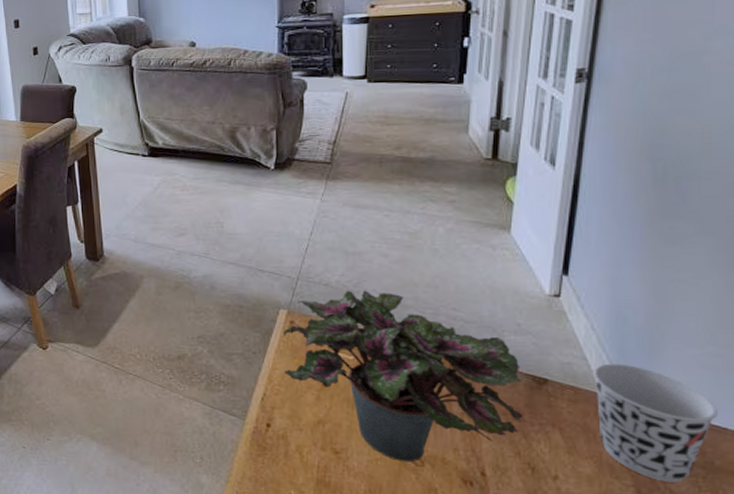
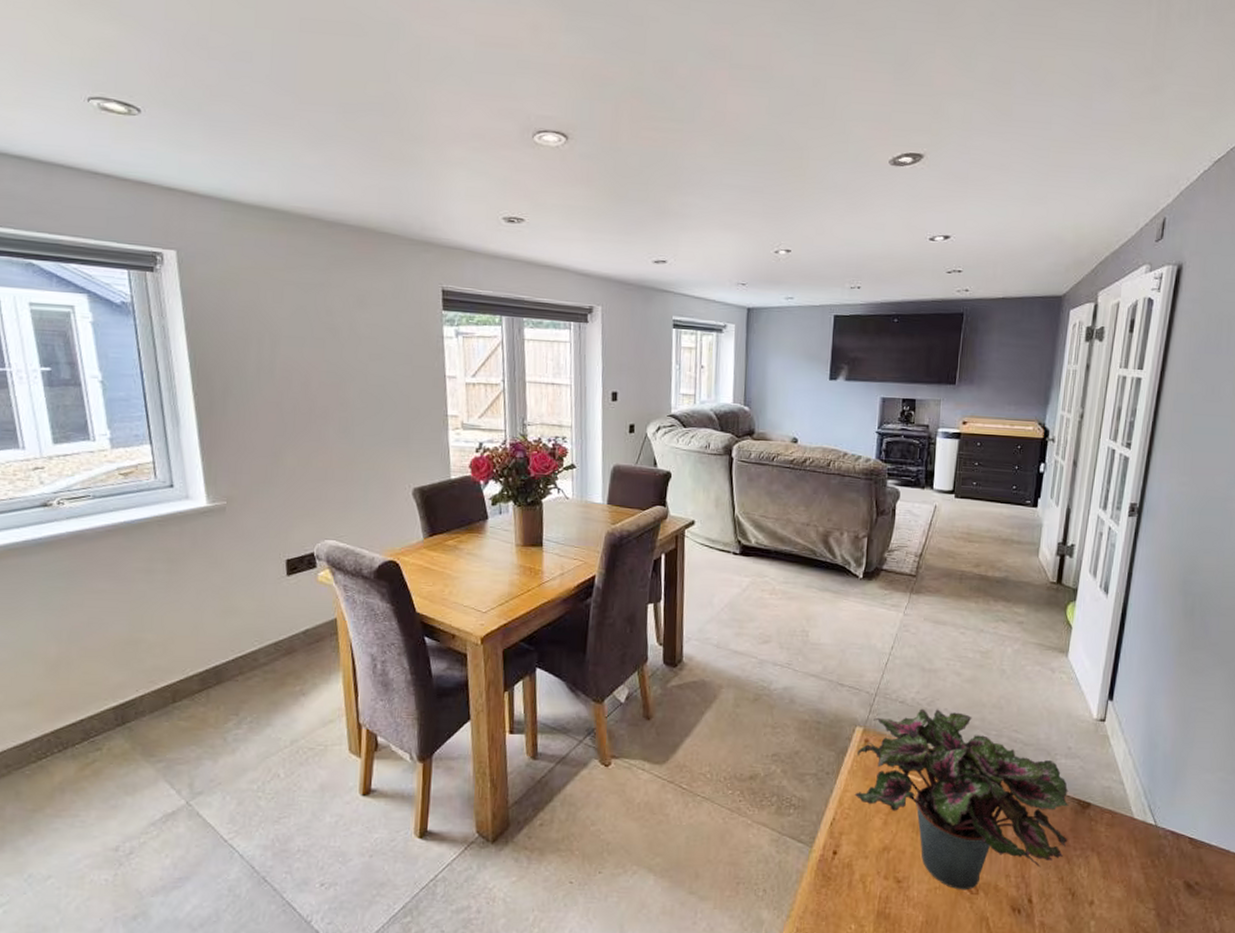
cup: present [594,363,718,482] -> none [1128,788,1223,904]

